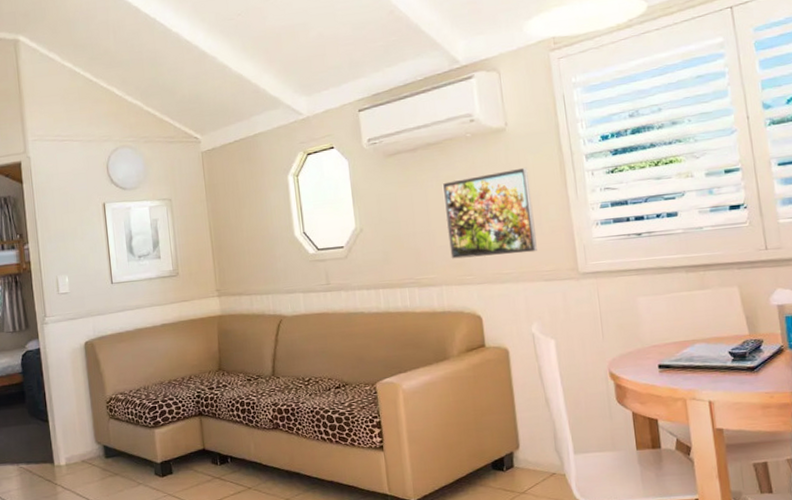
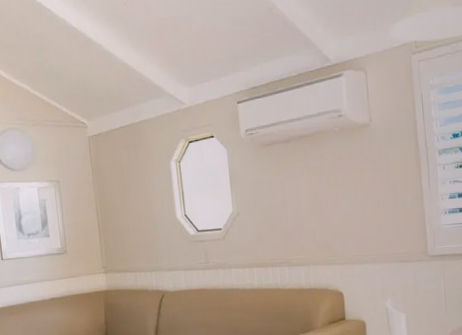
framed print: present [442,167,537,259] -> none [312,160,393,242]

